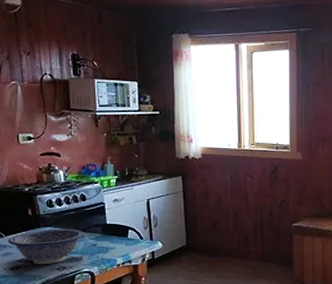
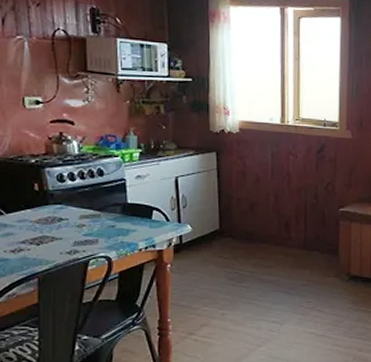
decorative bowl: present [7,229,84,265] -> none [9,207,100,248]

